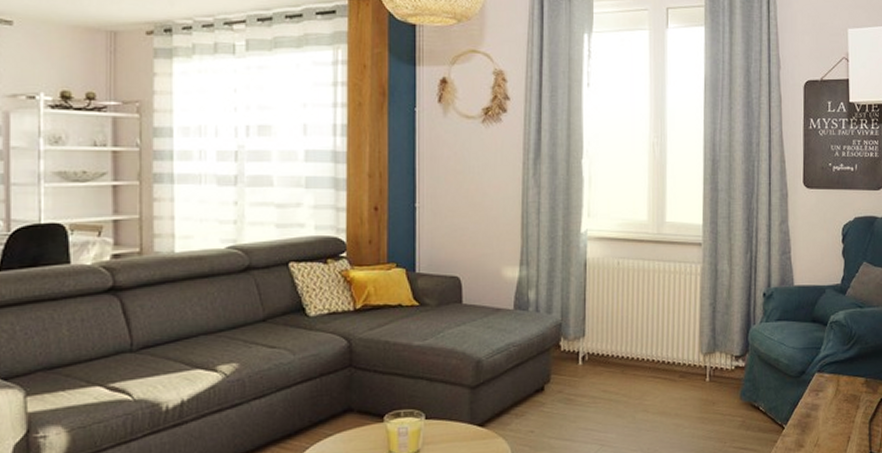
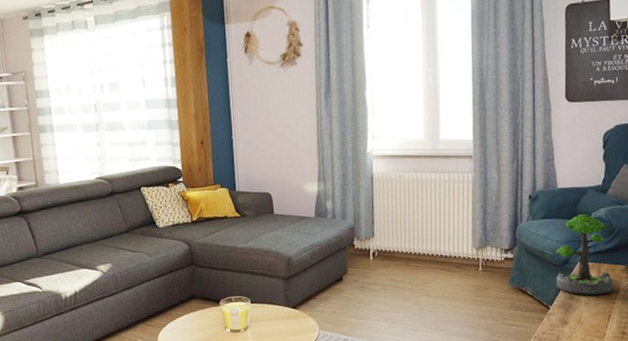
plant: none [791,316,853,413] -> present [555,213,614,296]

